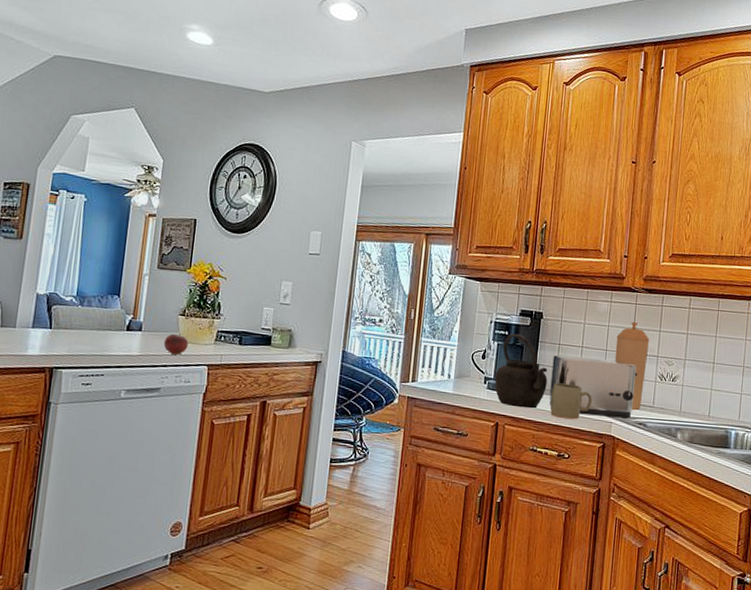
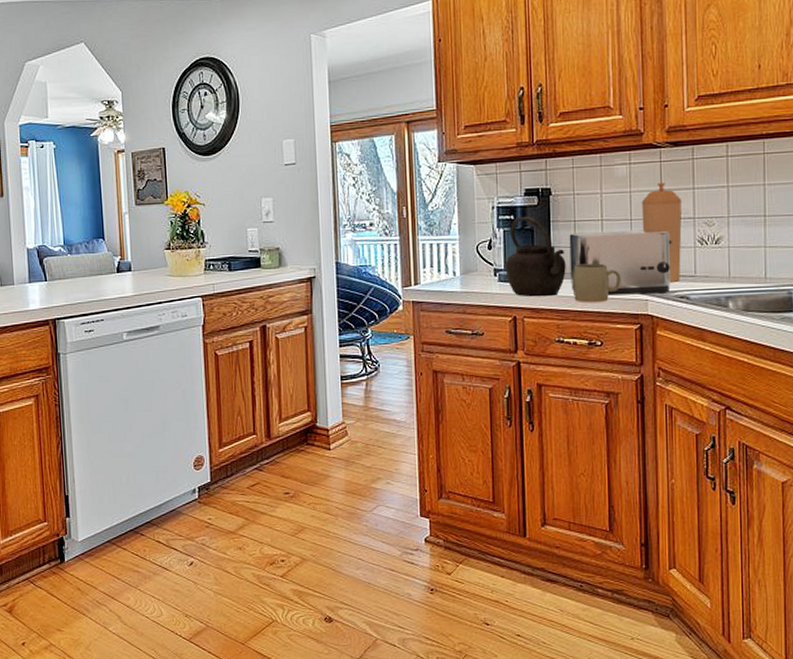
fruit: present [163,333,189,354] -> none [154,268,179,290]

